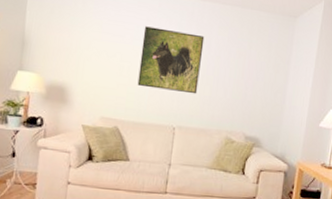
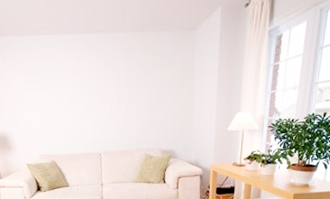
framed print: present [137,26,205,94] -> none [58,67,114,124]

